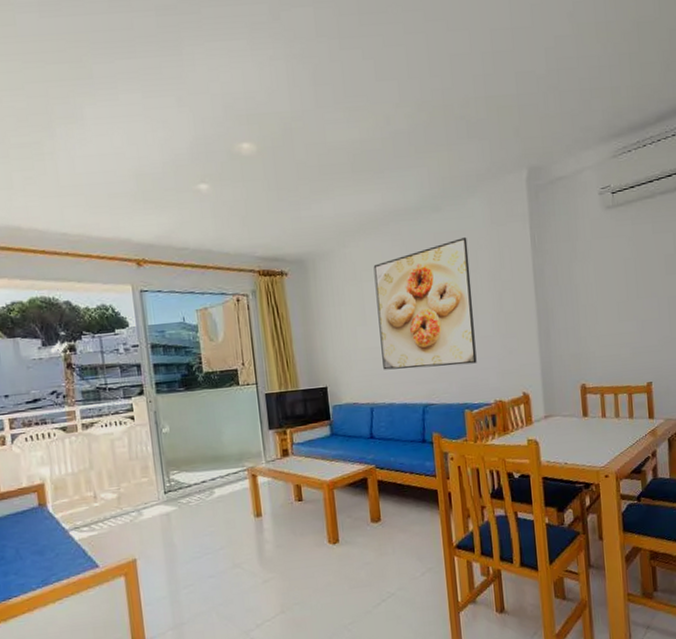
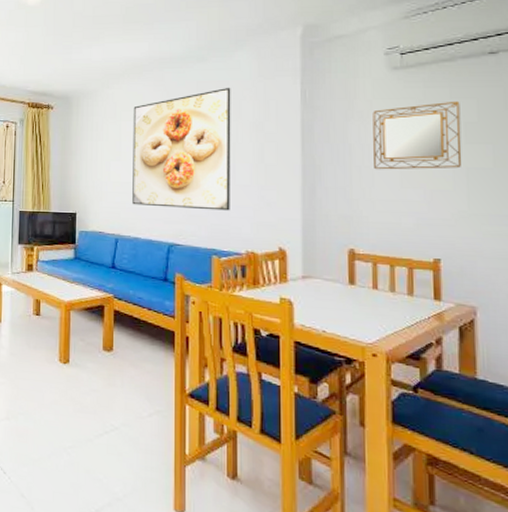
home mirror: none [592,235,664,307] -> present [373,101,462,170]

